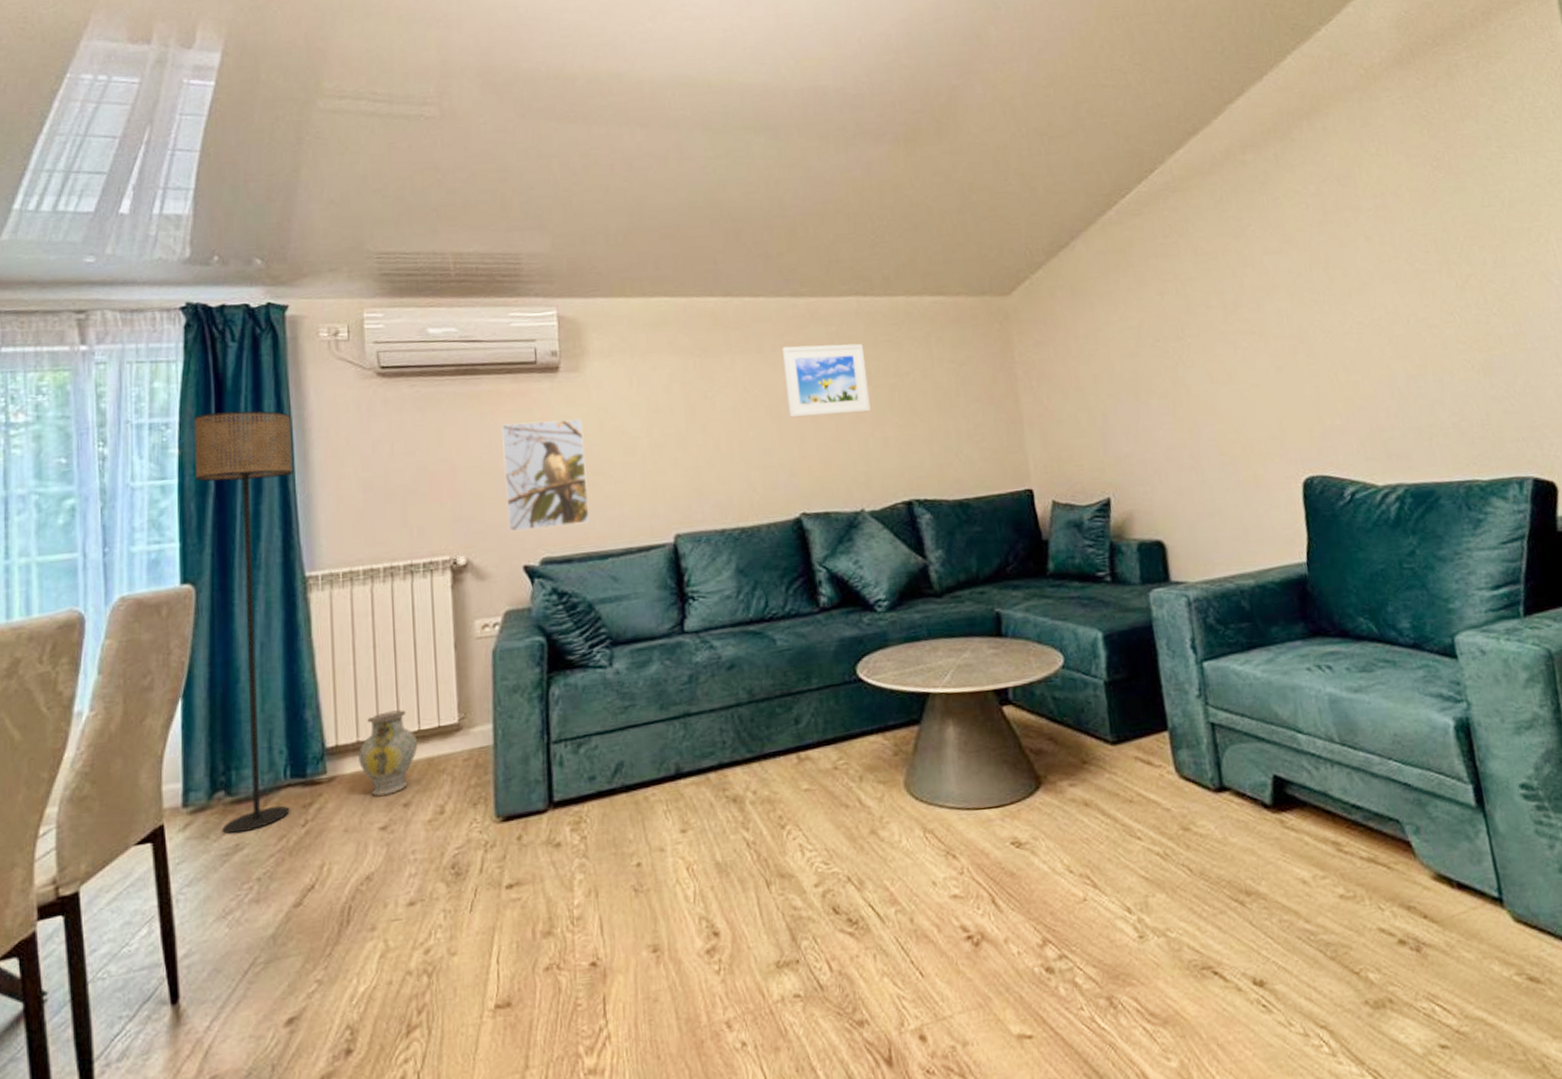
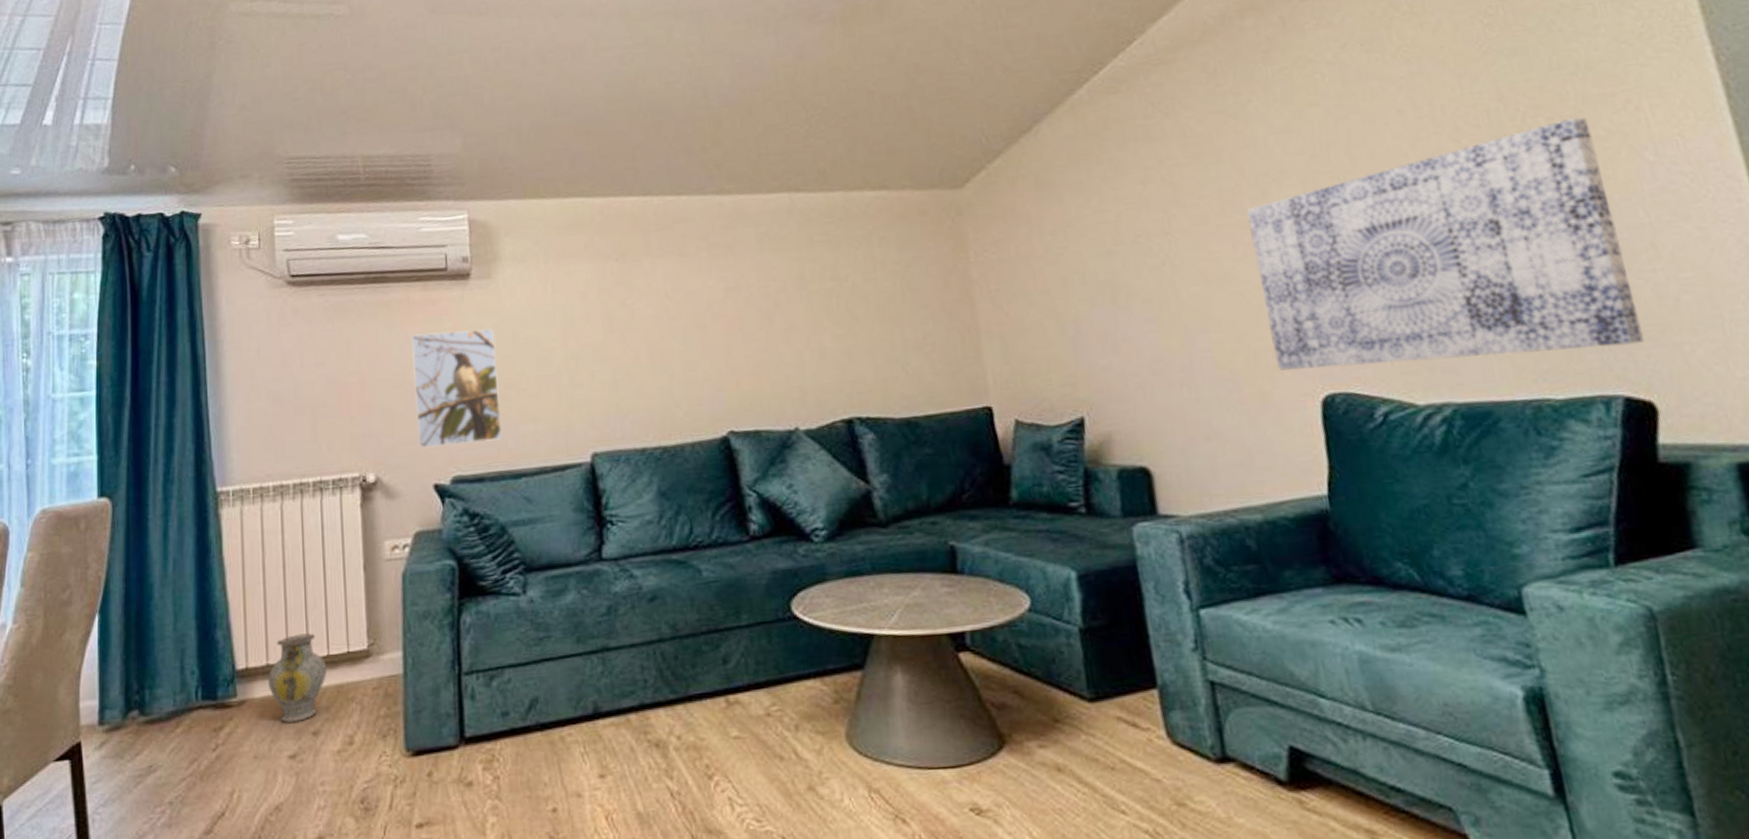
floor lamp: present [194,410,292,835] -> none [111,321,205,755]
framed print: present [781,343,871,418] -> none [706,244,805,327]
wall art: none [1245,247,1549,458] -> present [1246,117,1645,371]

